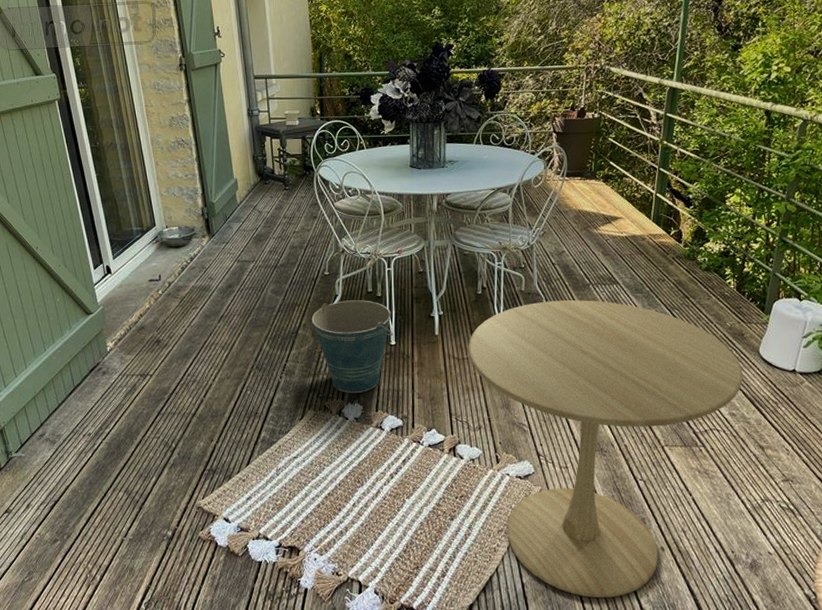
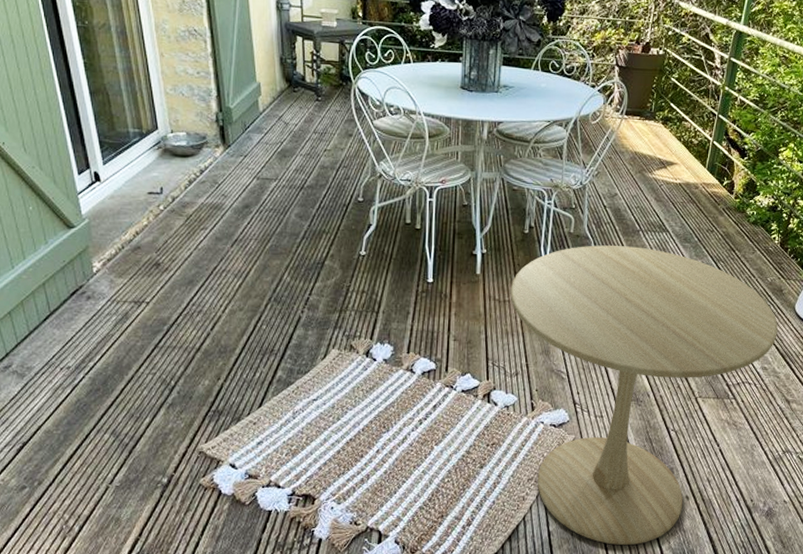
bucket: present [311,300,394,393] -> none [340,231,432,332]

